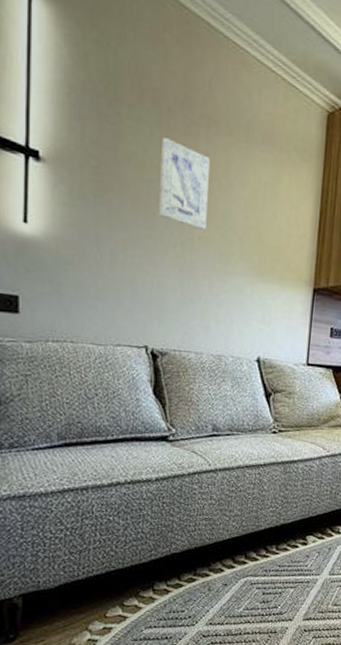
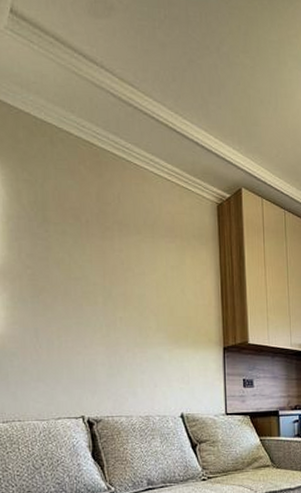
wall art: present [159,137,210,231] -> none [84,244,126,313]

